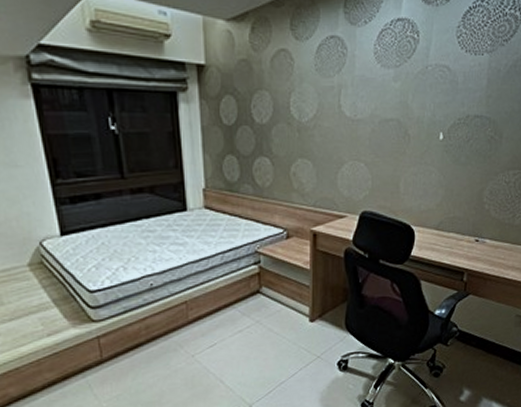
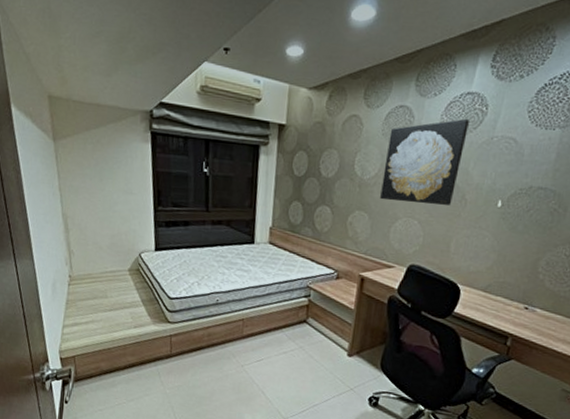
wall art: none [322,47,403,144] -> present [380,118,469,206]

